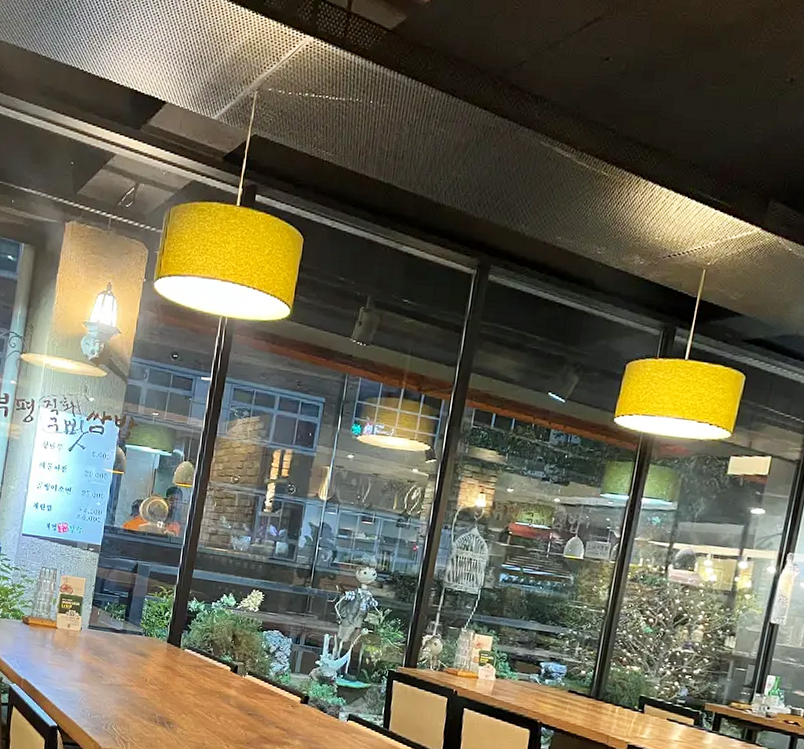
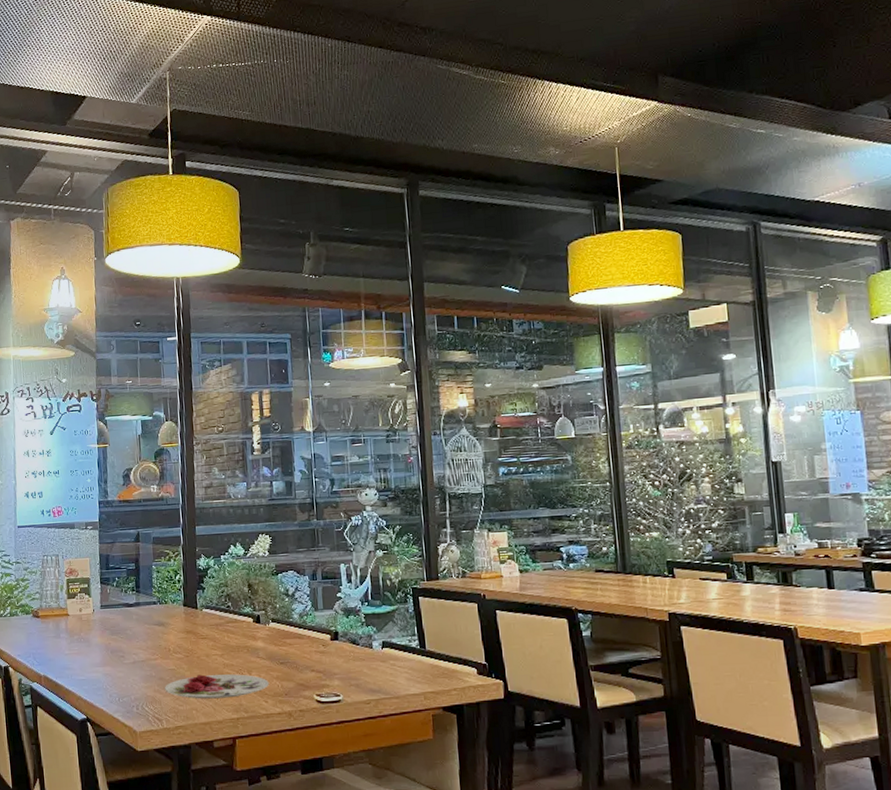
plate: none [134,708,234,736] -> present [164,674,269,699]

